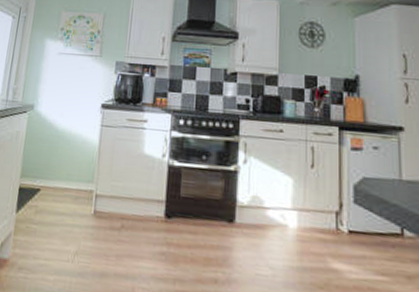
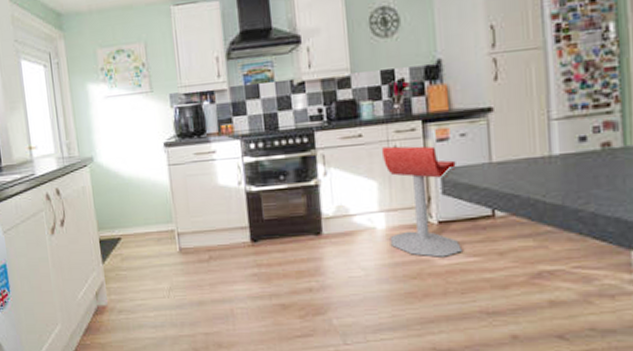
stool: none [299,146,370,271] -> present [381,146,462,257]

